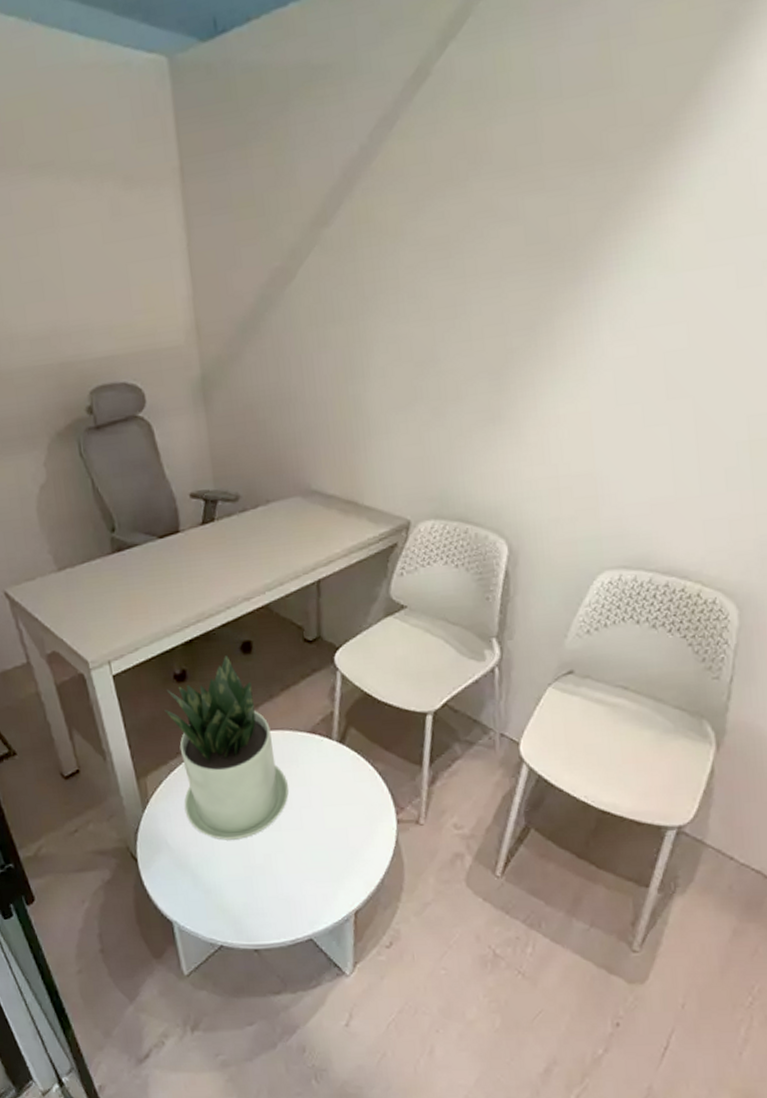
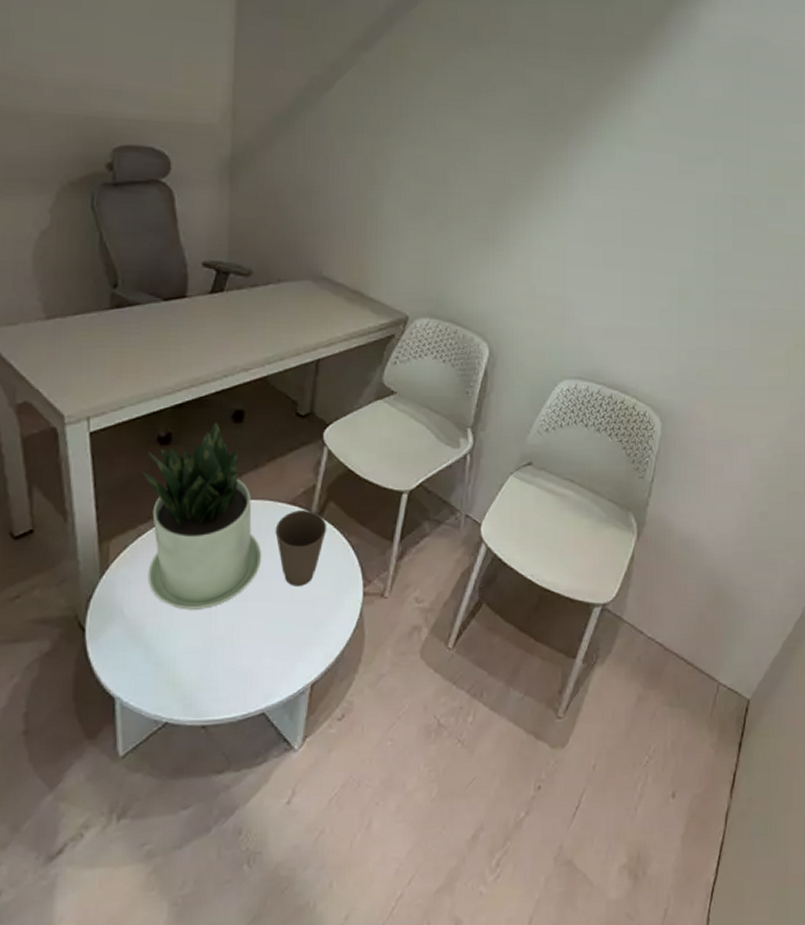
cup: none [298,738,351,815] -> present [275,510,327,586]

